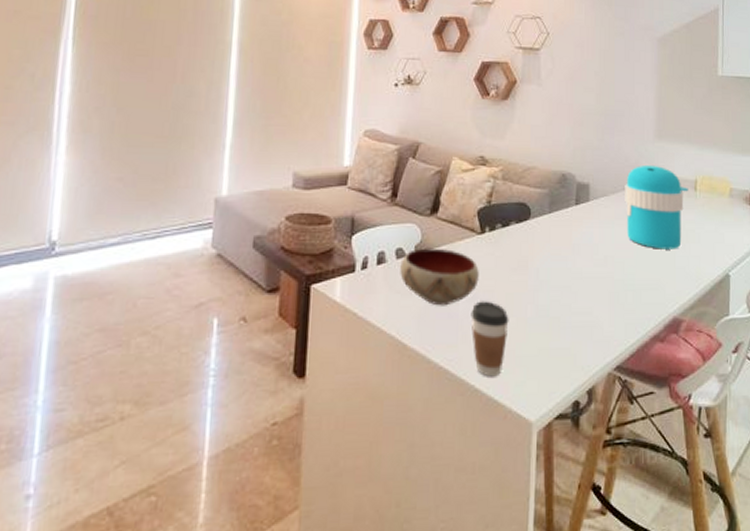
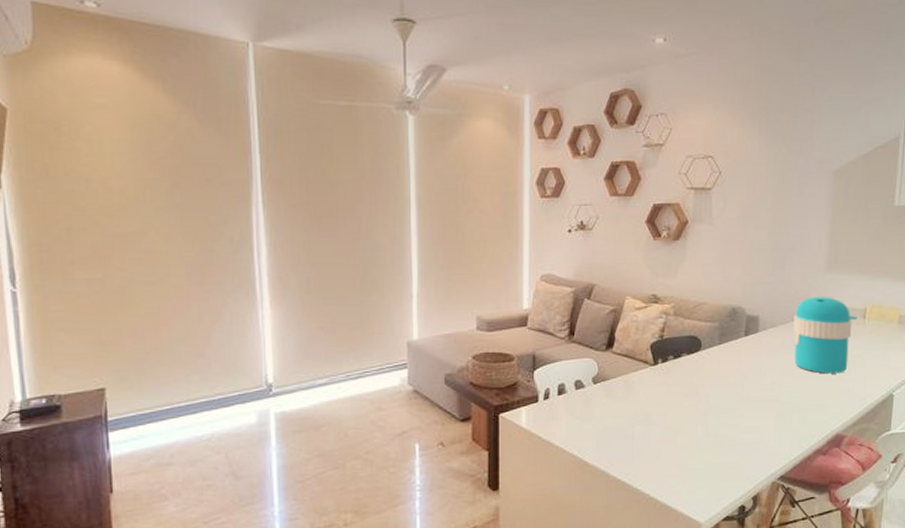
bowl: present [400,248,479,306] -> none [579,379,652,429]
coffee cup: present [471,301,509,377] -> none [645,423,681,487]

